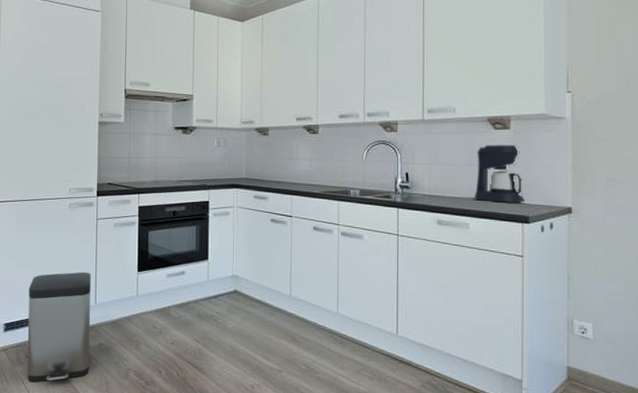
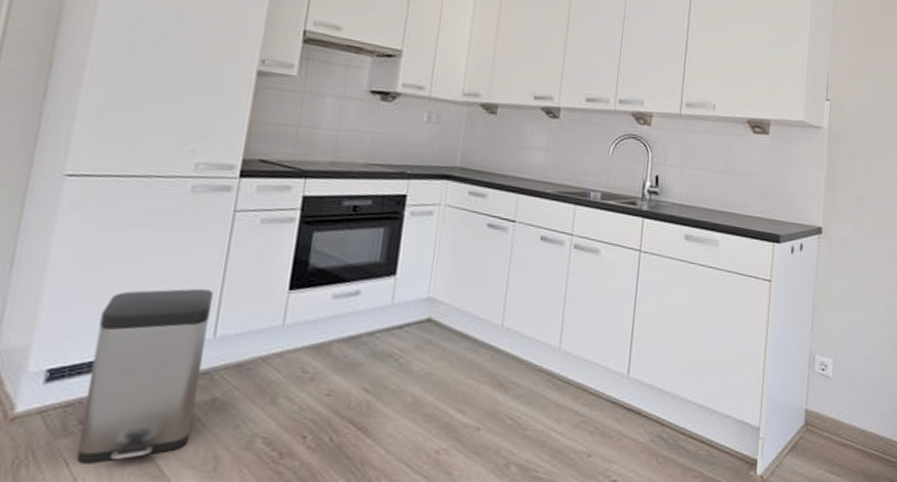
coffee maker: present [474,145,526,203] -> none [726,150,779,220]

